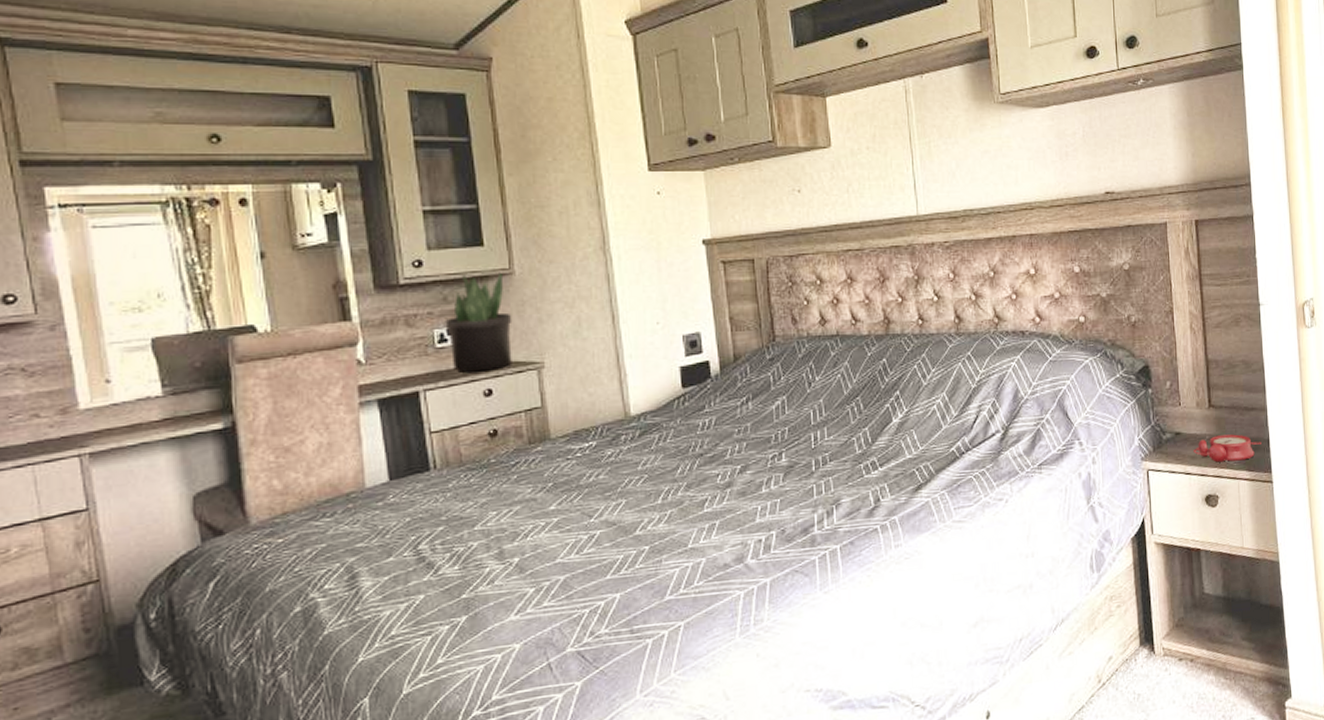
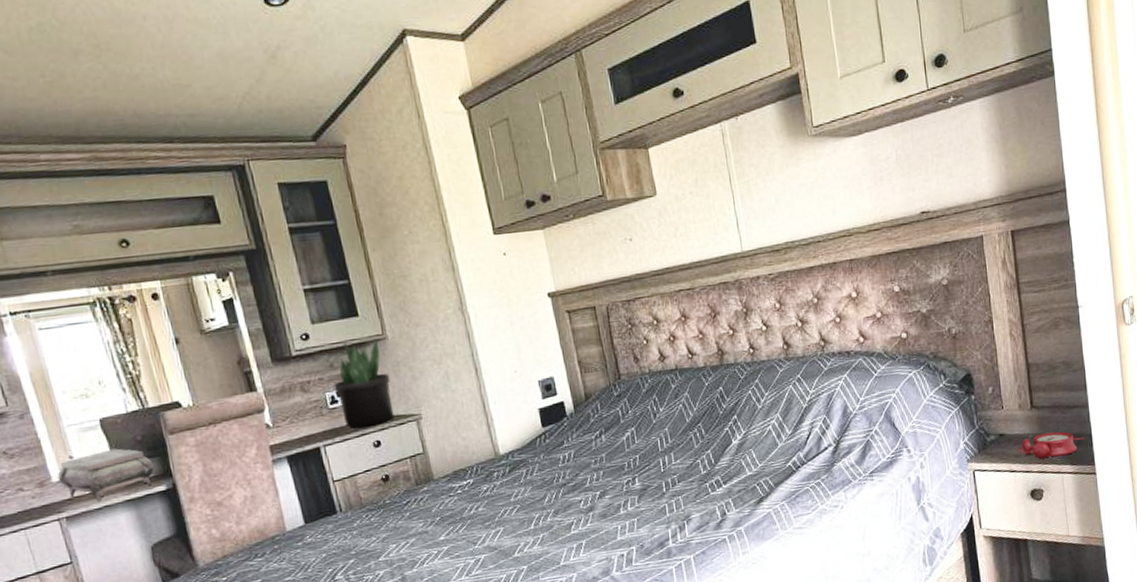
jewelry box: none [86,375,211,438] -> present [57,448,154,502]

